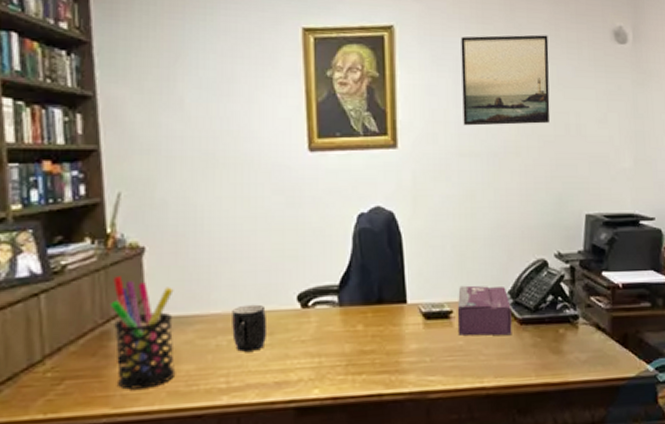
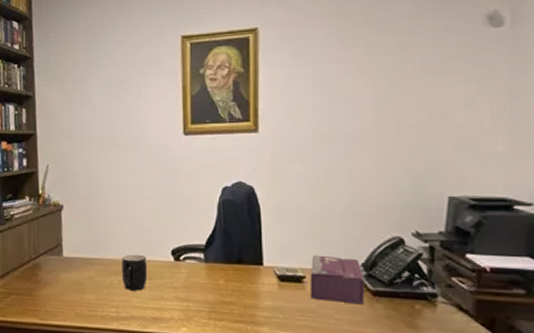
pen holder: present [111,276,176,390] -> none [40,225,82,309]
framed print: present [461,34,550,126] -> none [320,25,412,112]

